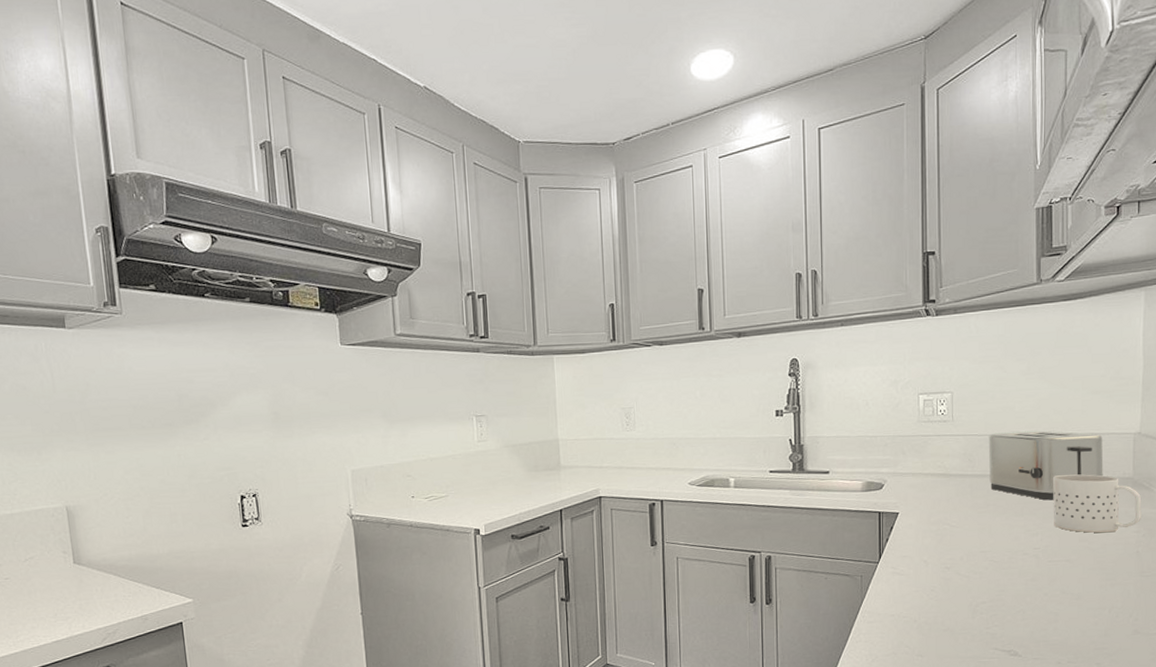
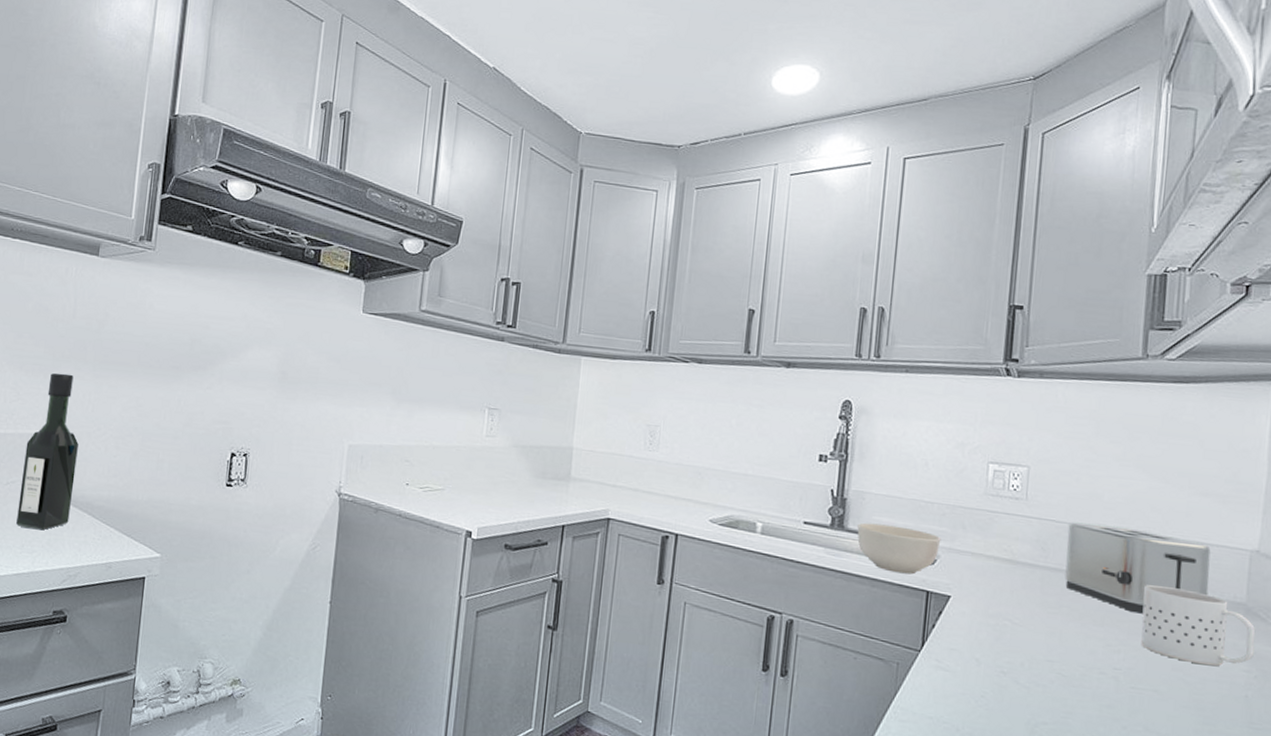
bottle: none [35,447,96,598] -> present [16,372,79,530]
bowl: none [815,461,886,502] -> present [857,522,941,575]

